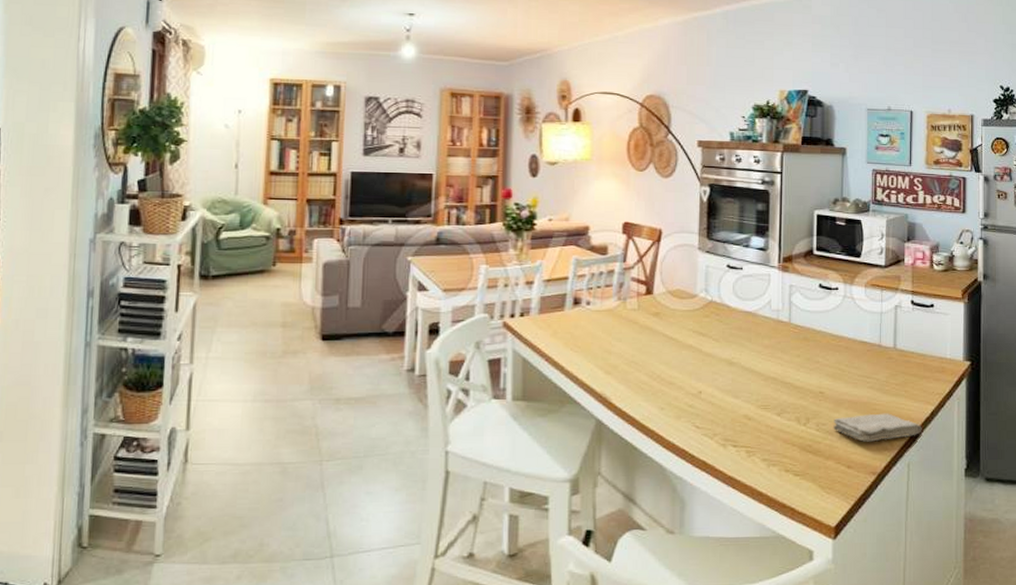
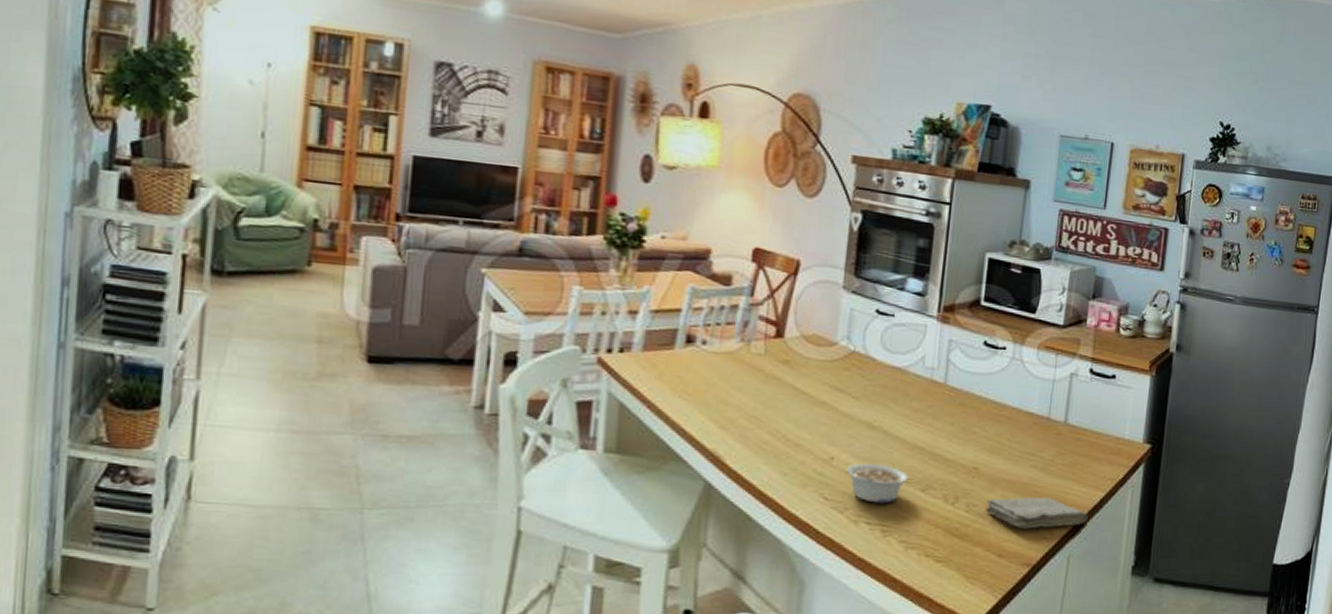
legume: none [713,394,766,428] -> present [846,463,909,504]

